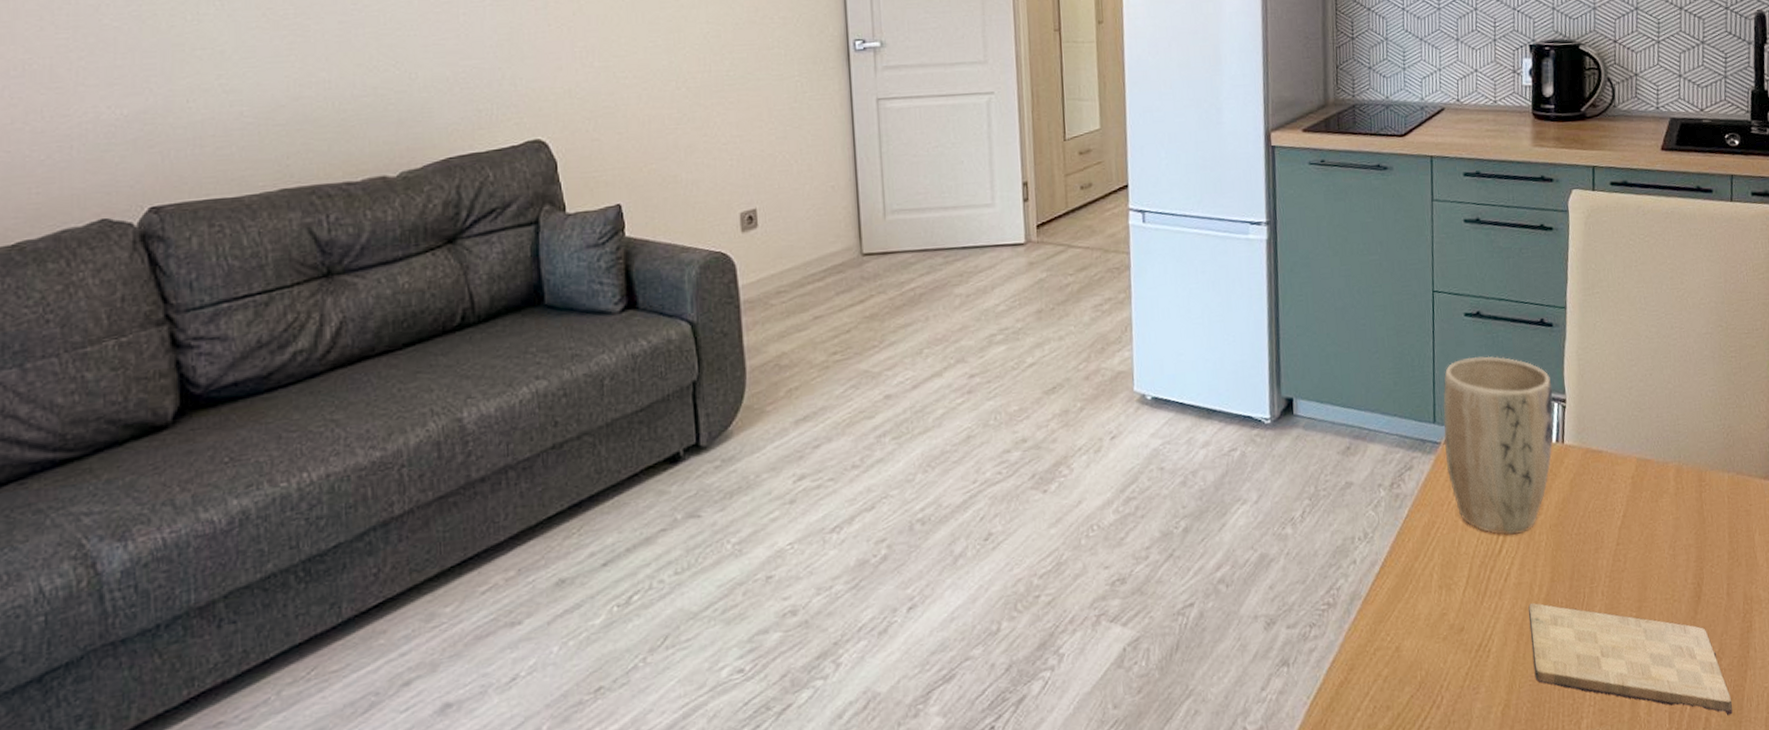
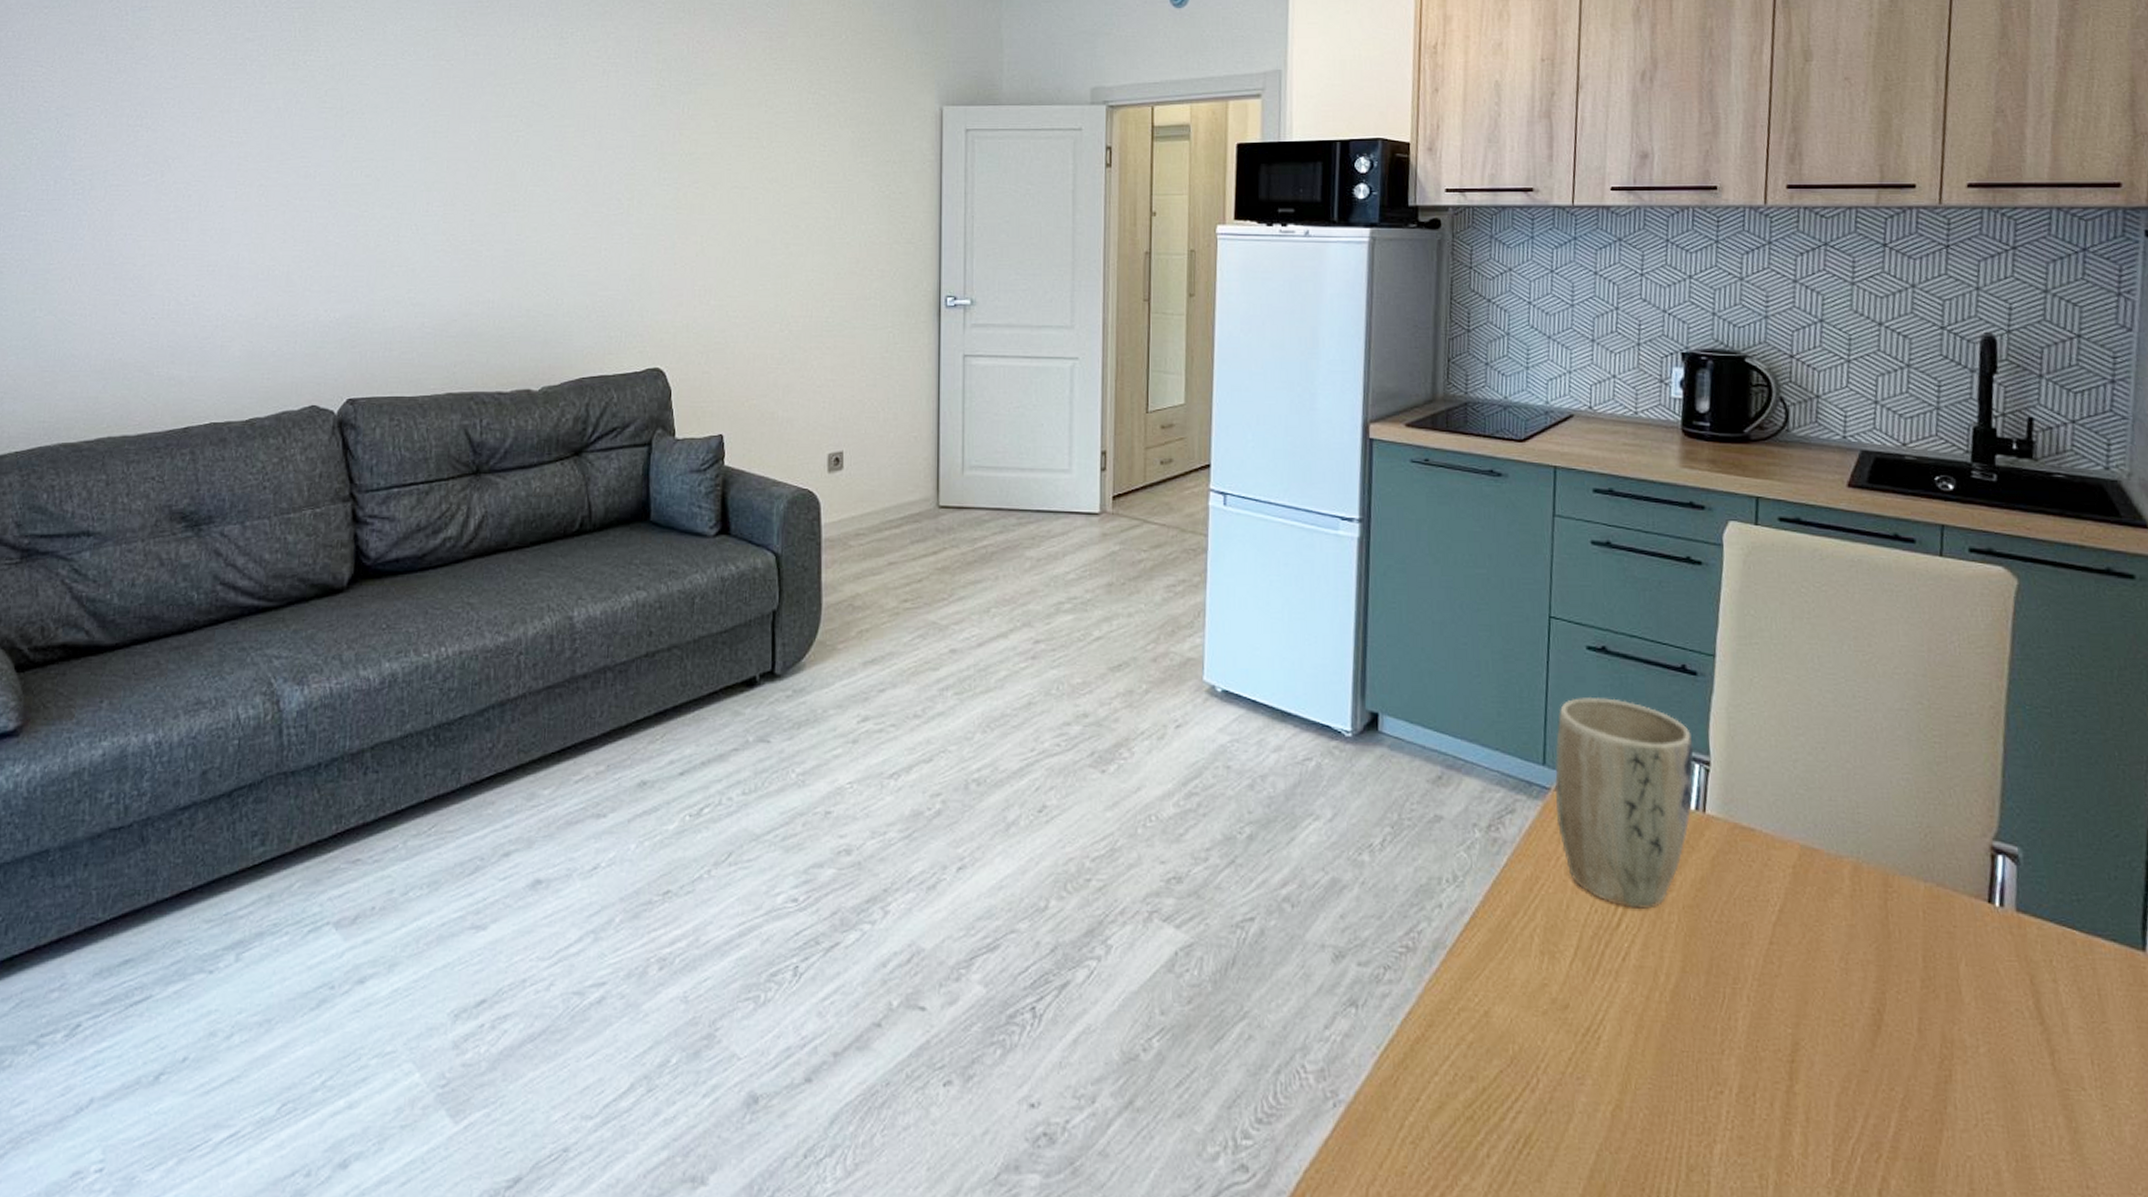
cutting board: present [1528,603,1733,716] -> none [1651,993,1921,1181]

